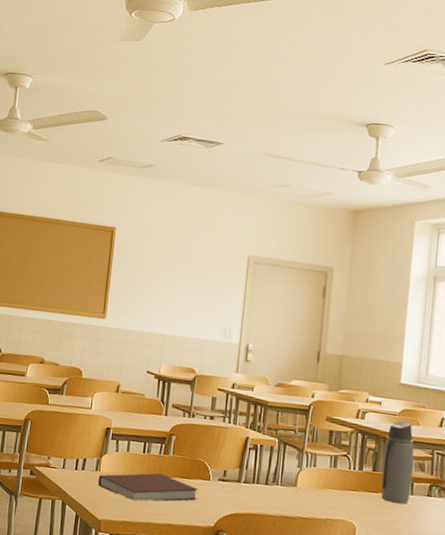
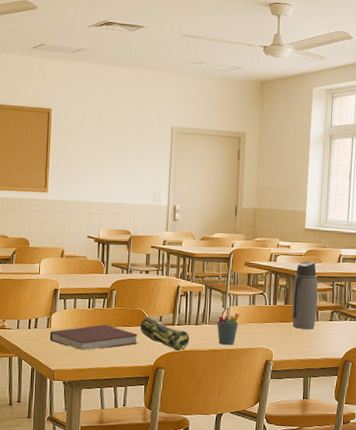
pencil case: none [200,469,258,513] -> present [140,316,190,351]
pen holder: none [289,467,318,513] -> present [216,307,240,345]

